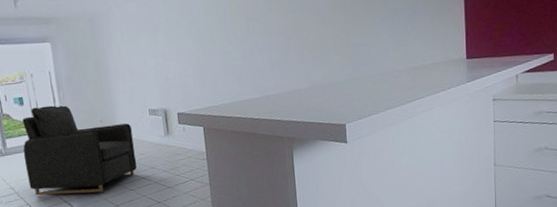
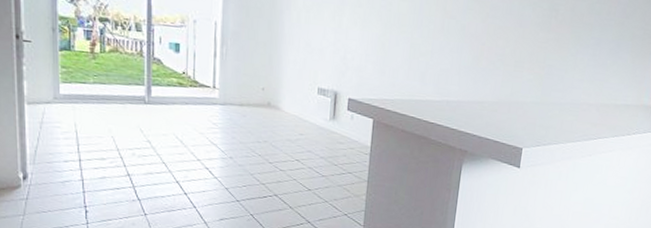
chair: present [22,105,137,196] -> none [168,57,295,167]

